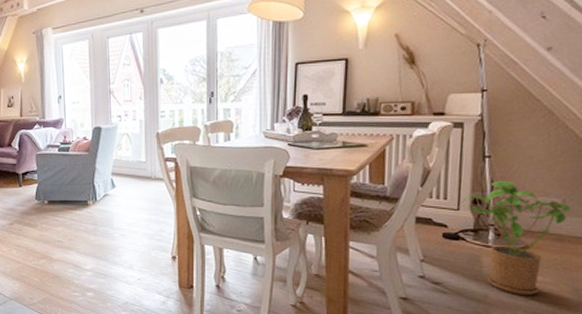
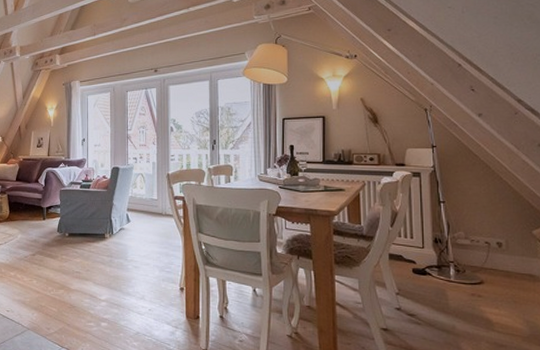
house plant: present [461,181,572,295] -> none [425,223,514,326]

